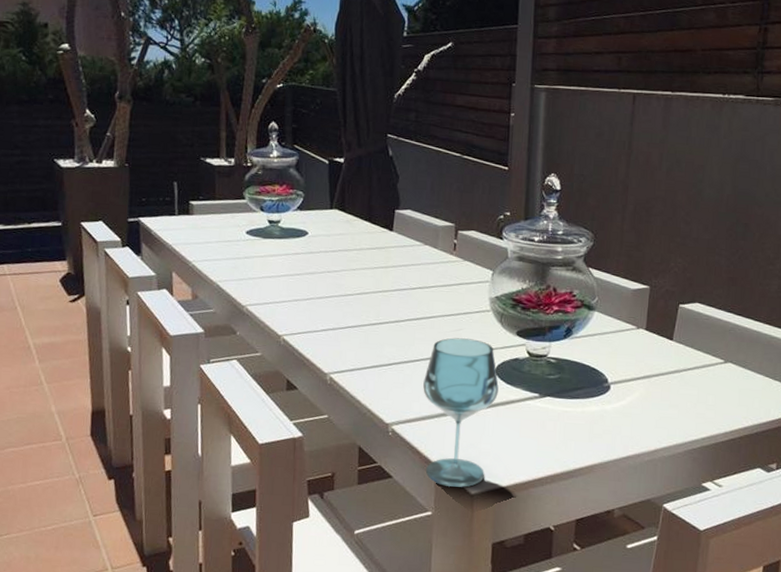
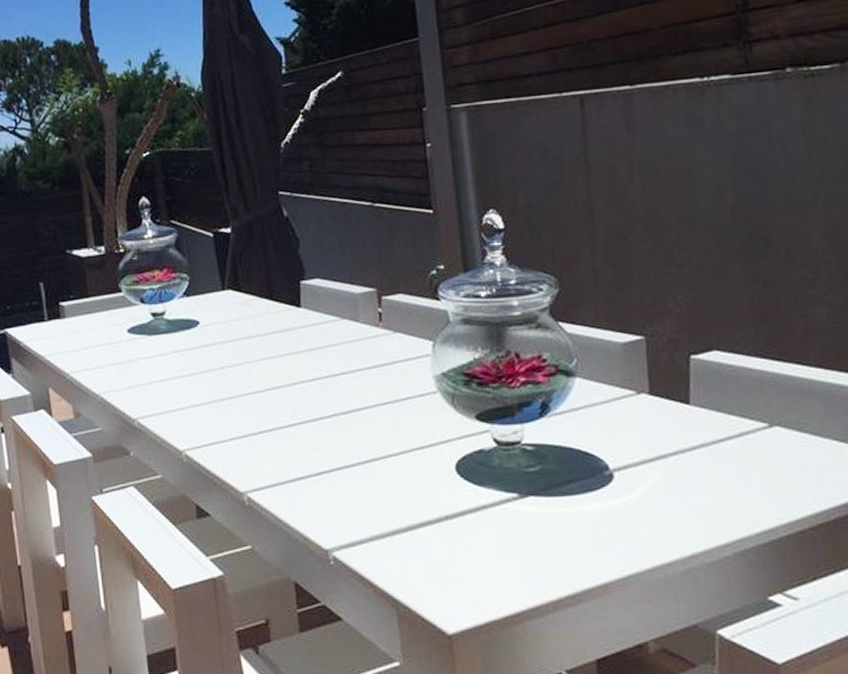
wine glass: present [423,338,499,487] -> none [365,430,464,626]

